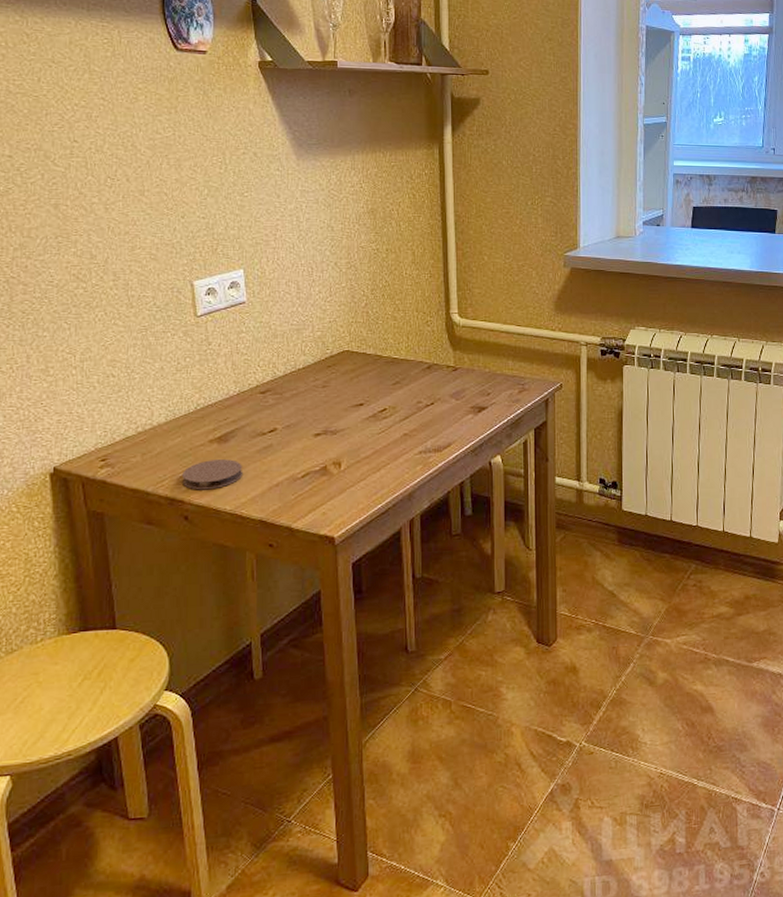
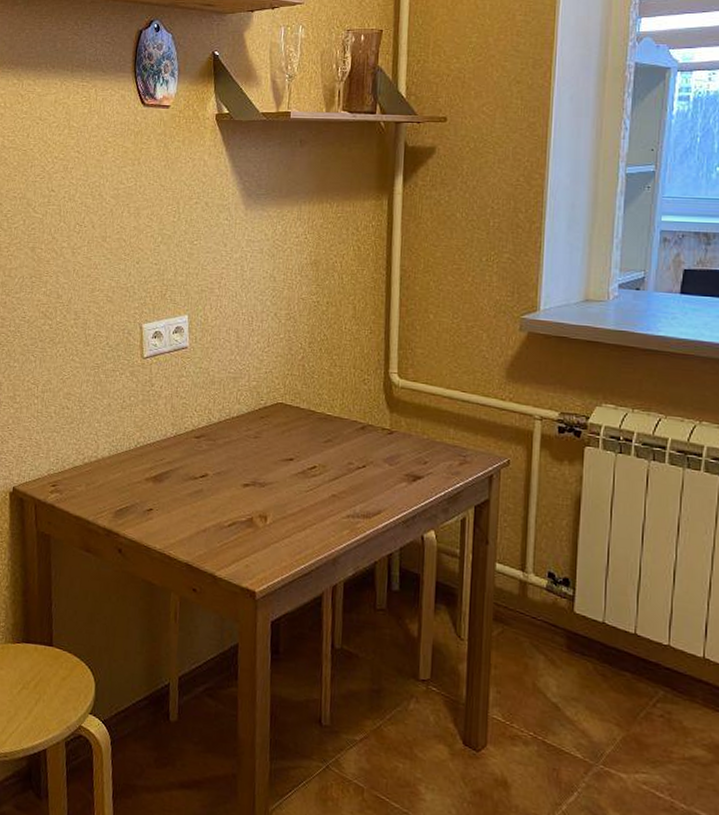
coaster: present [182,459,242,490] -> none [119,497,174,527]

